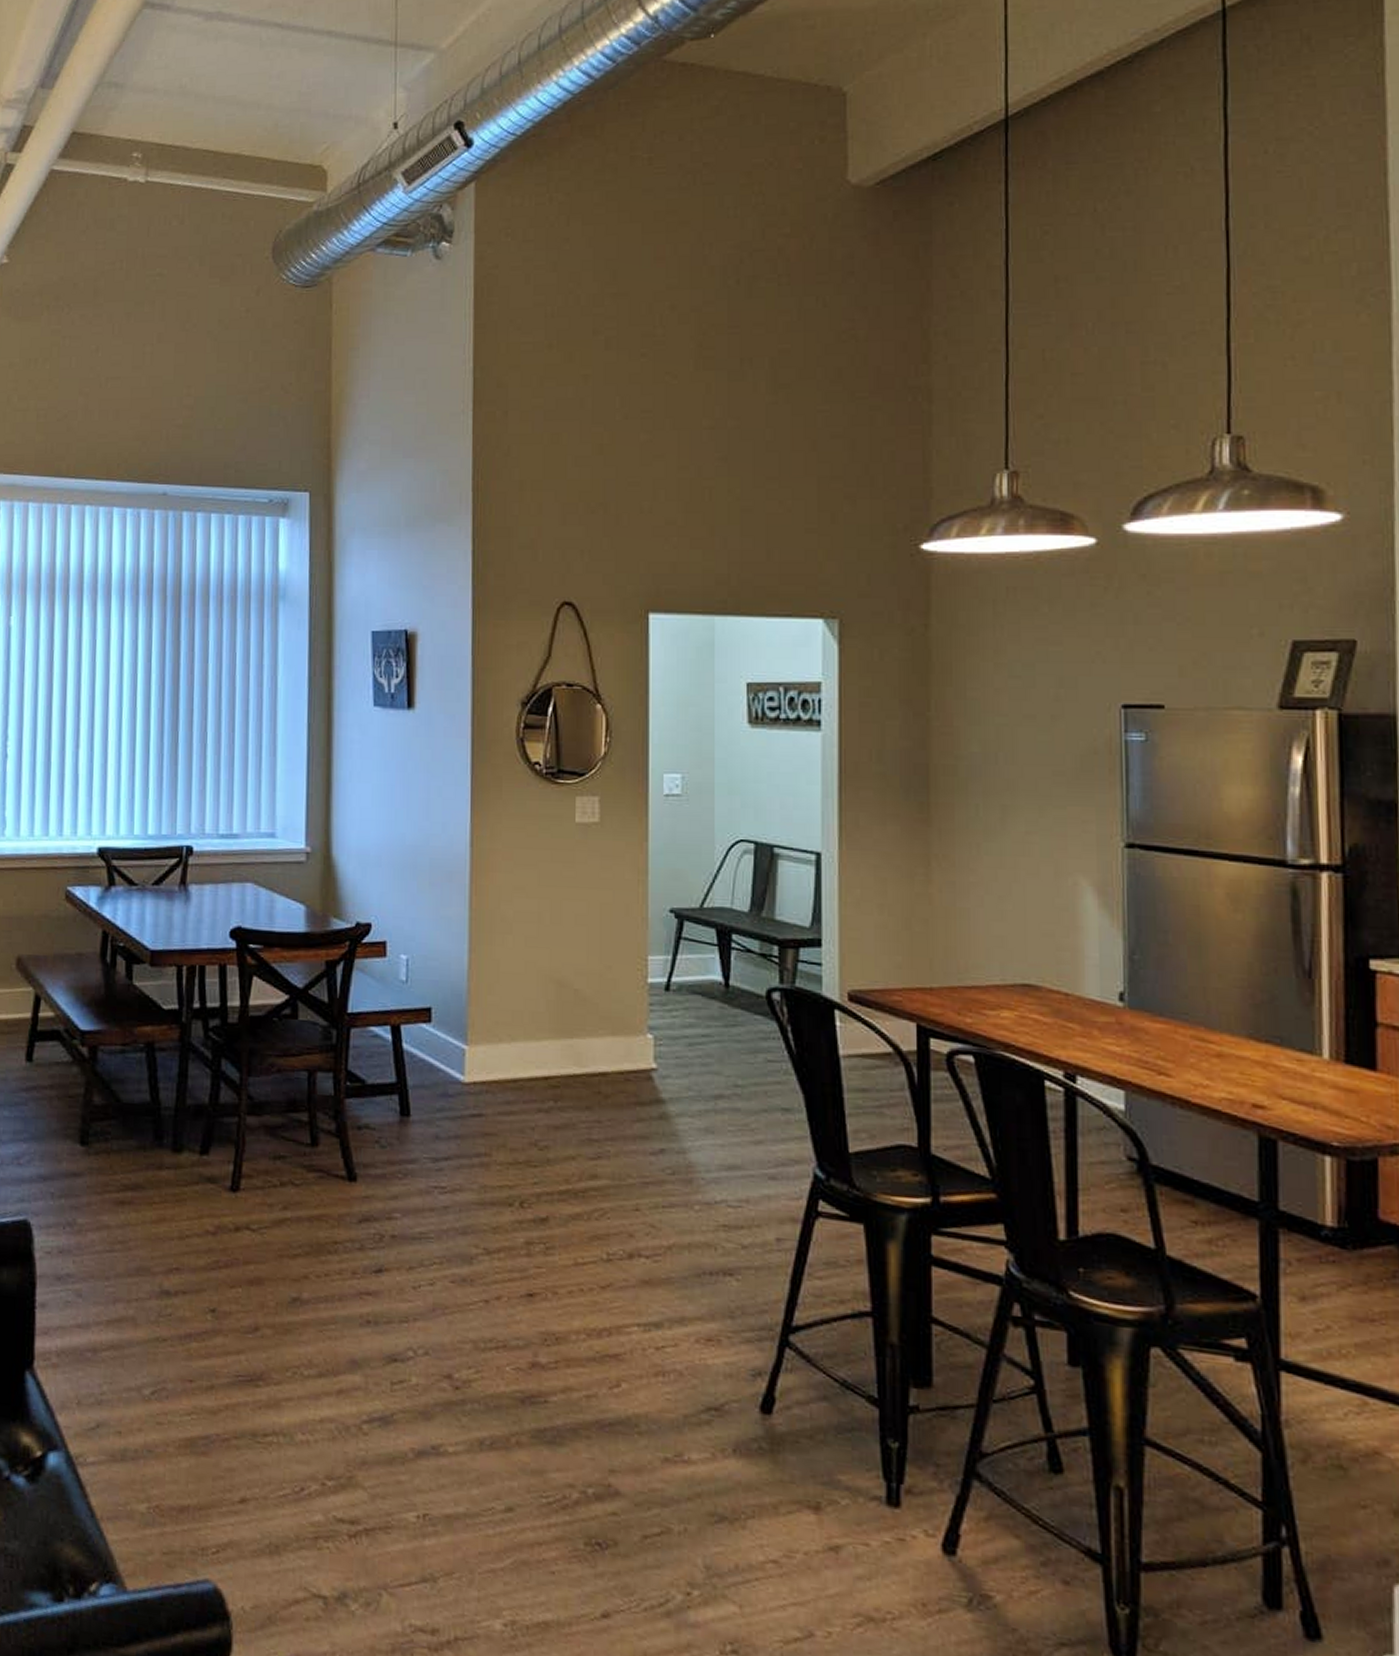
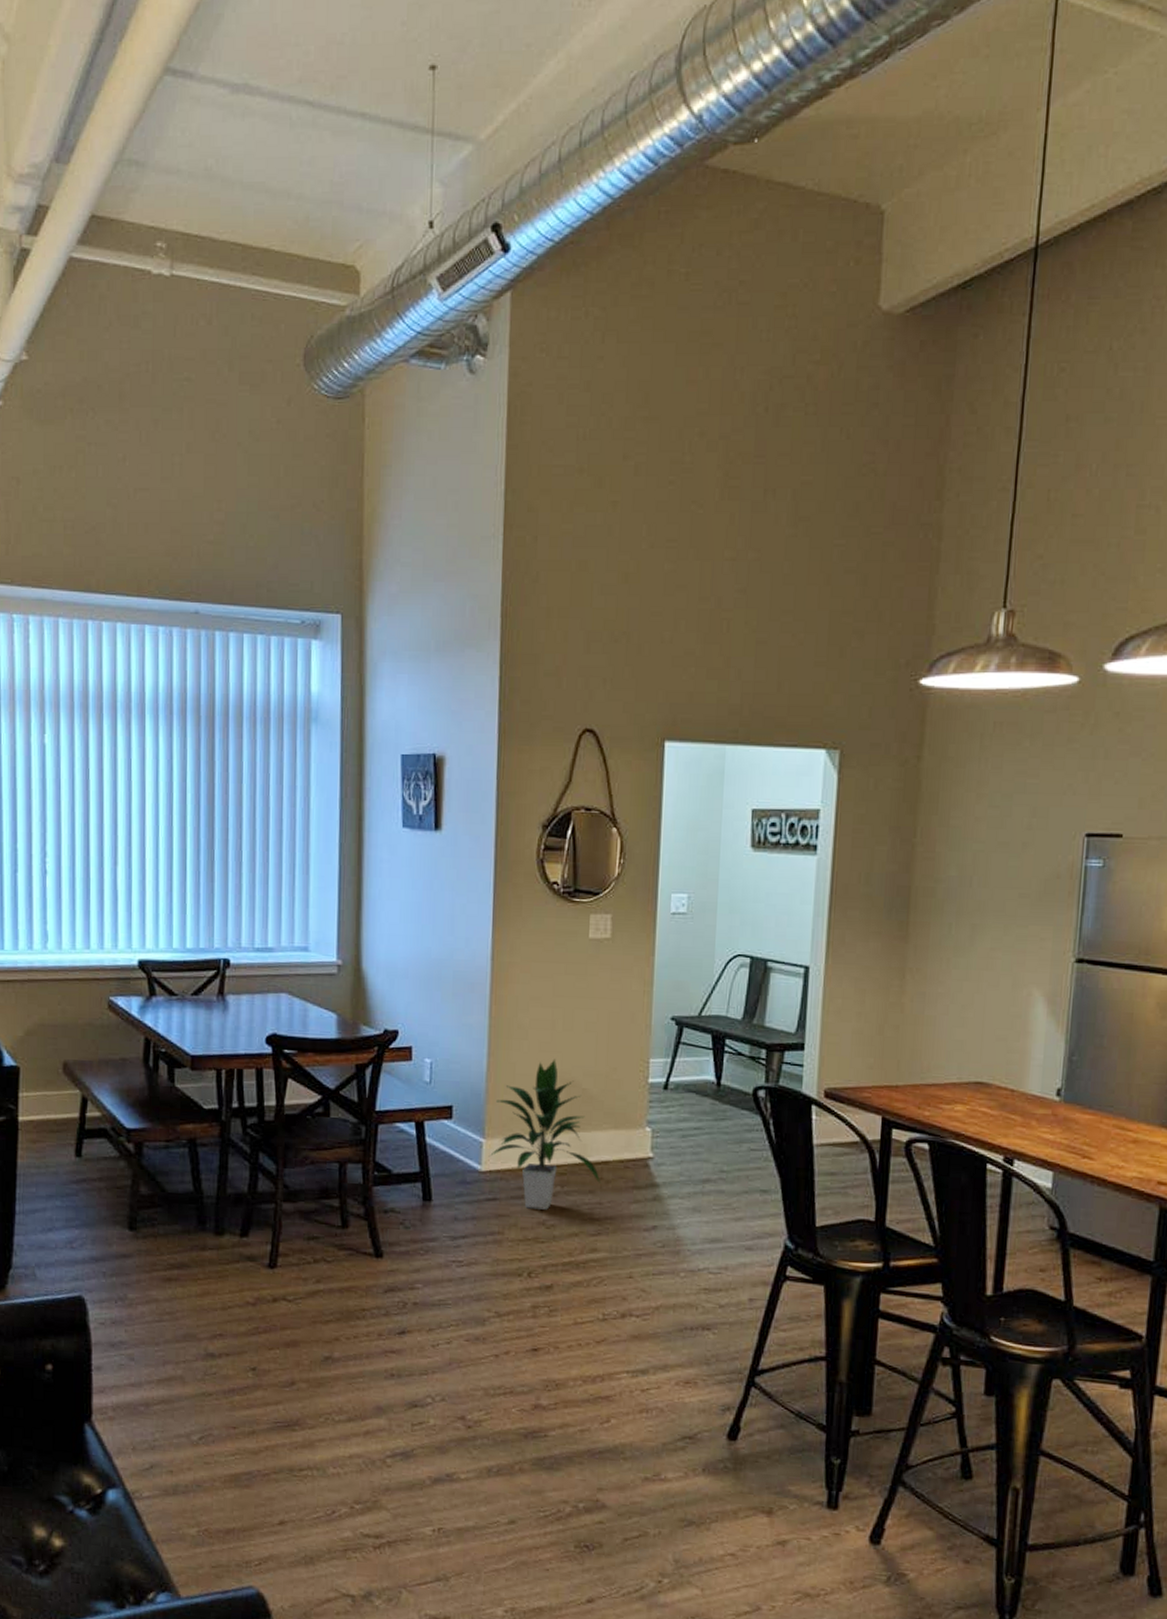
indoor plant: none [472,955,600,1128] -> present [488,1059,602,1210]

